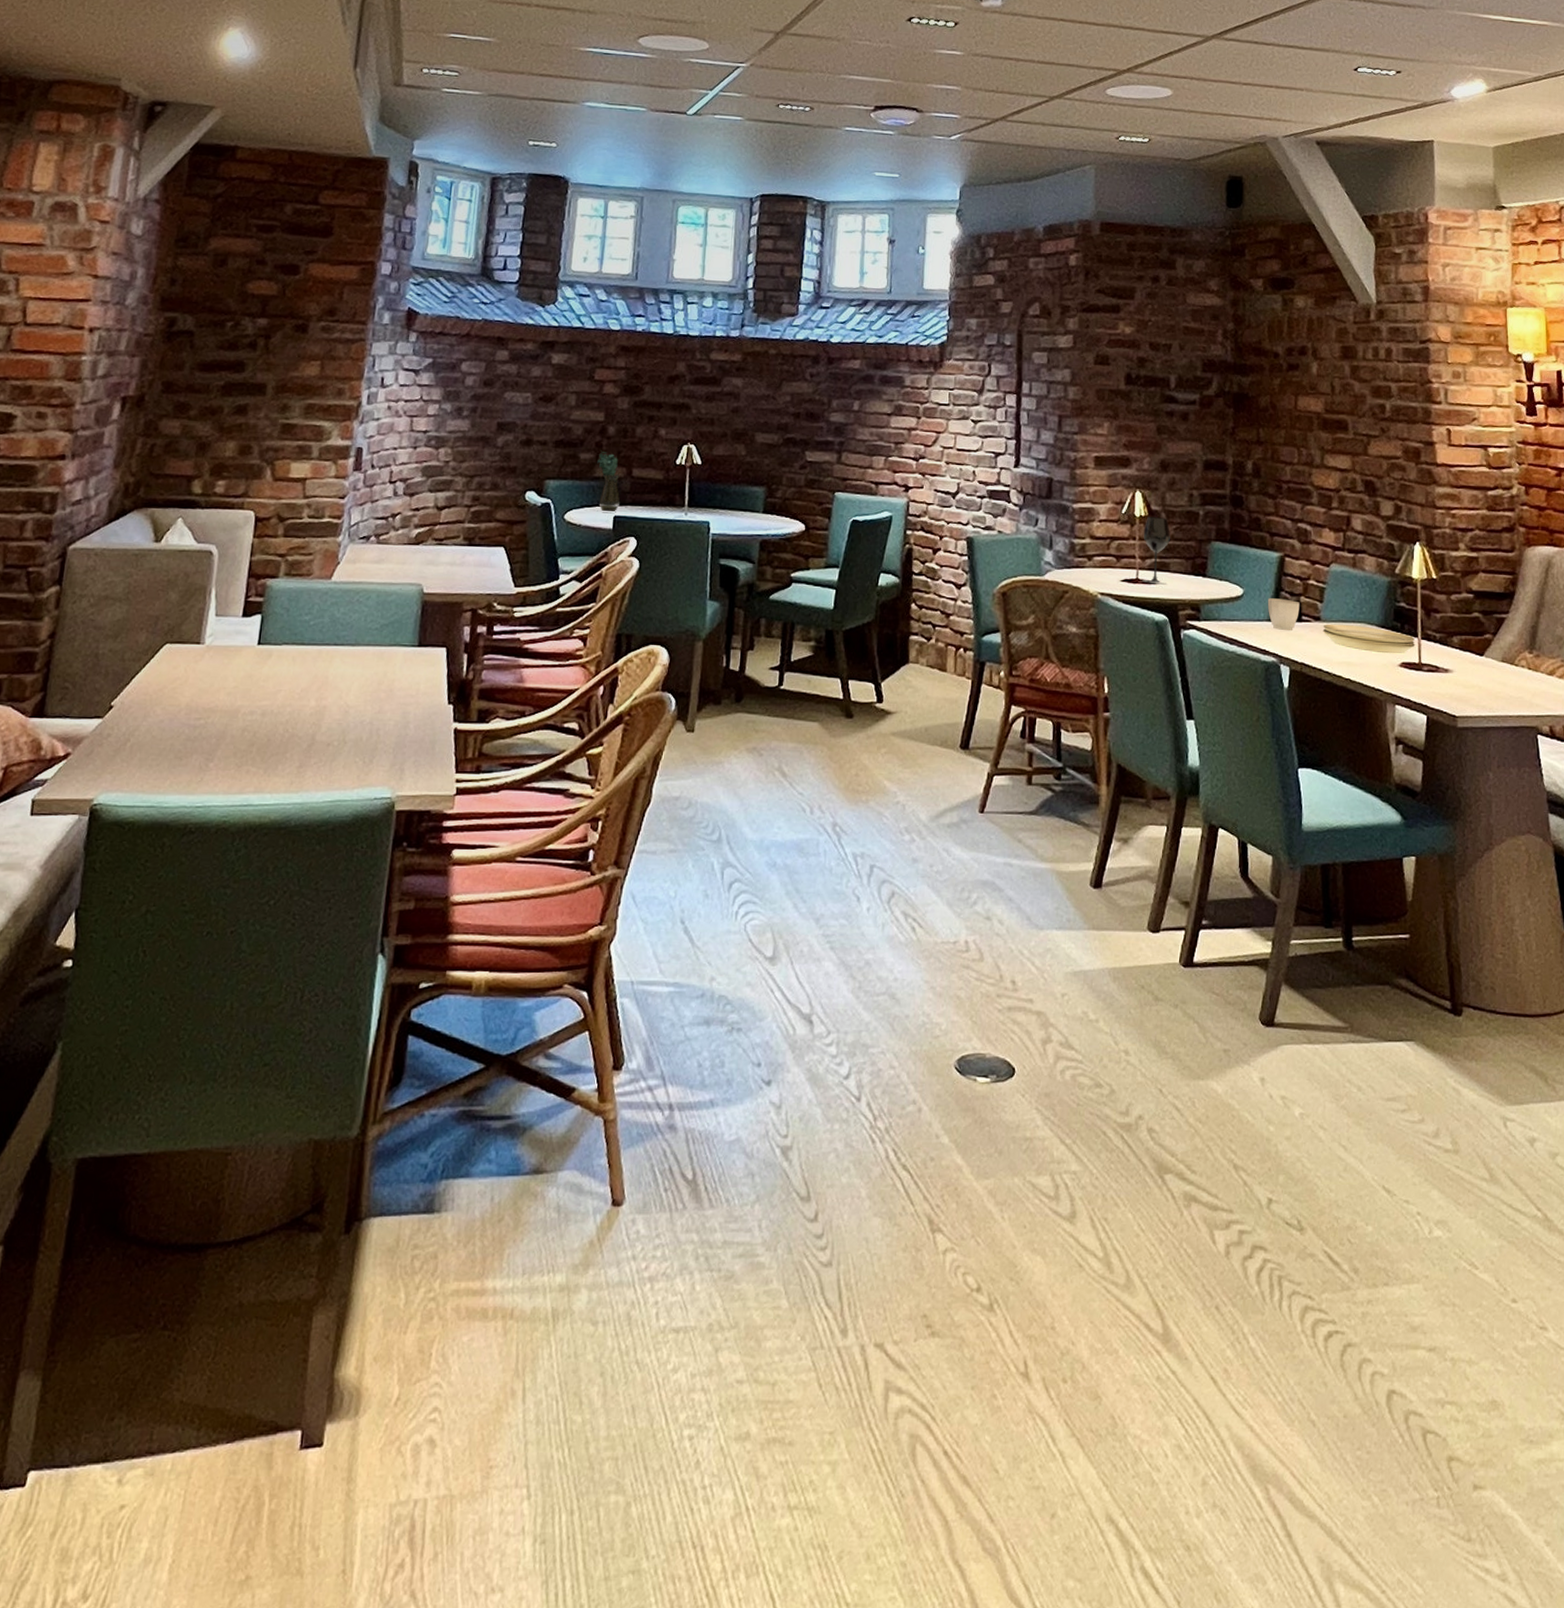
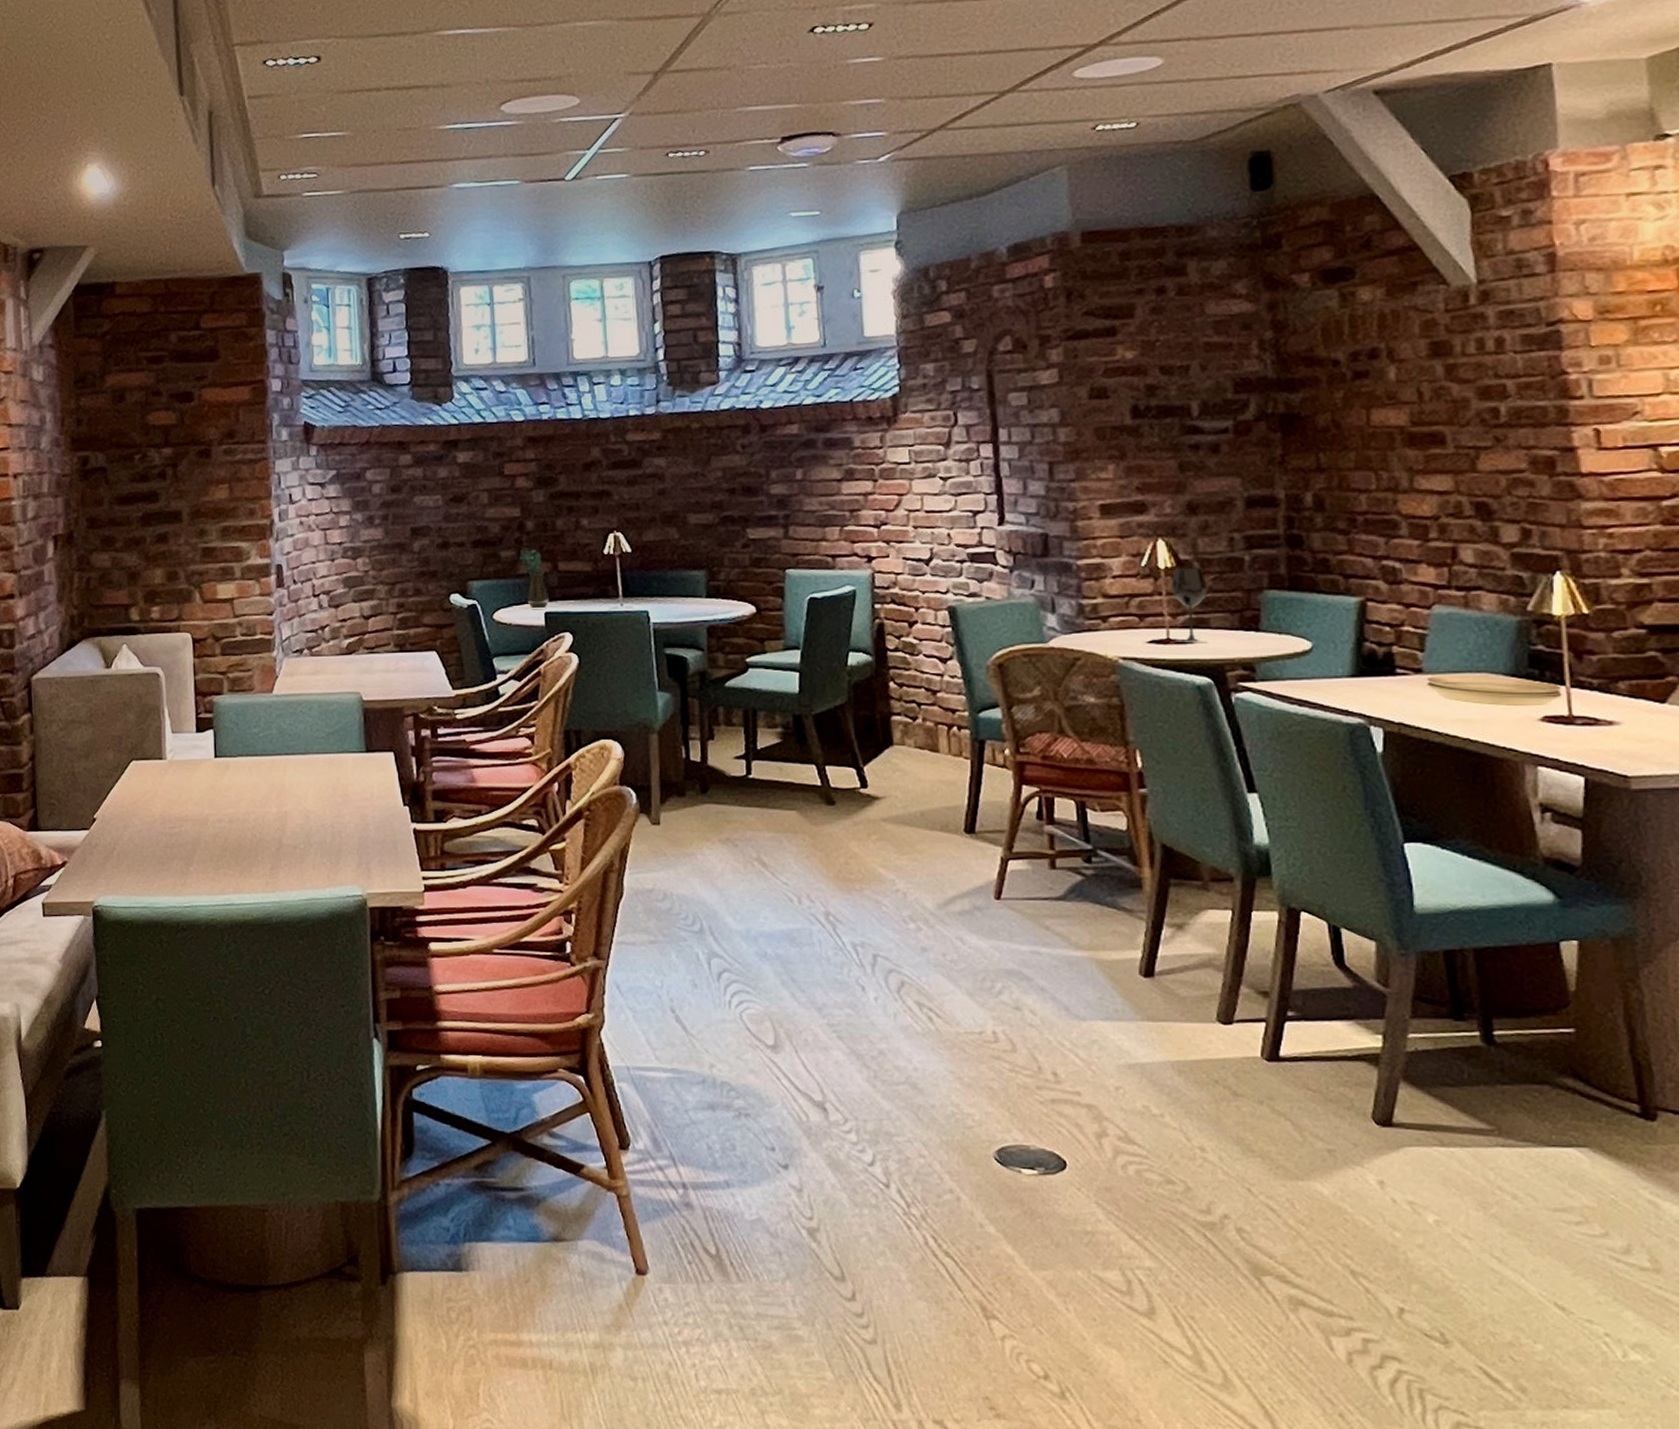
cup: present [1267,598,1300,631] -> none [1346,650,1392,688]

